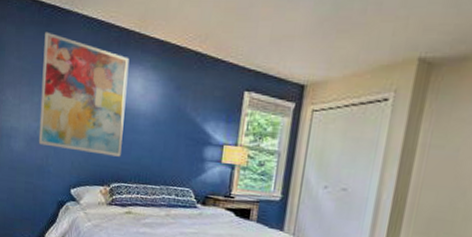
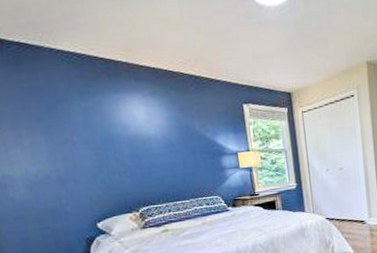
wall art: present [38,31,130,157] -> none [15,70,142,188]

